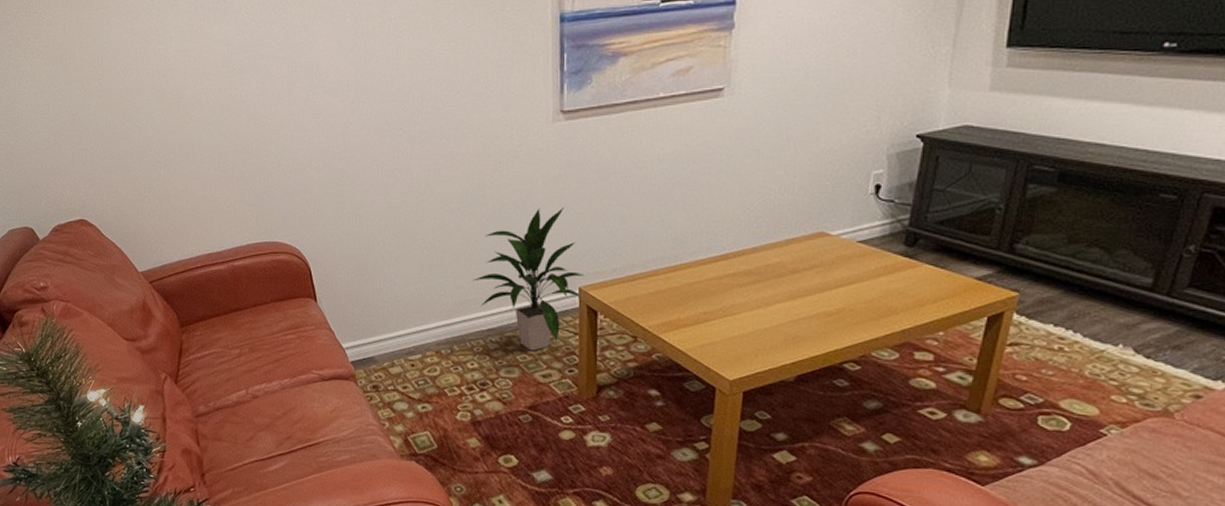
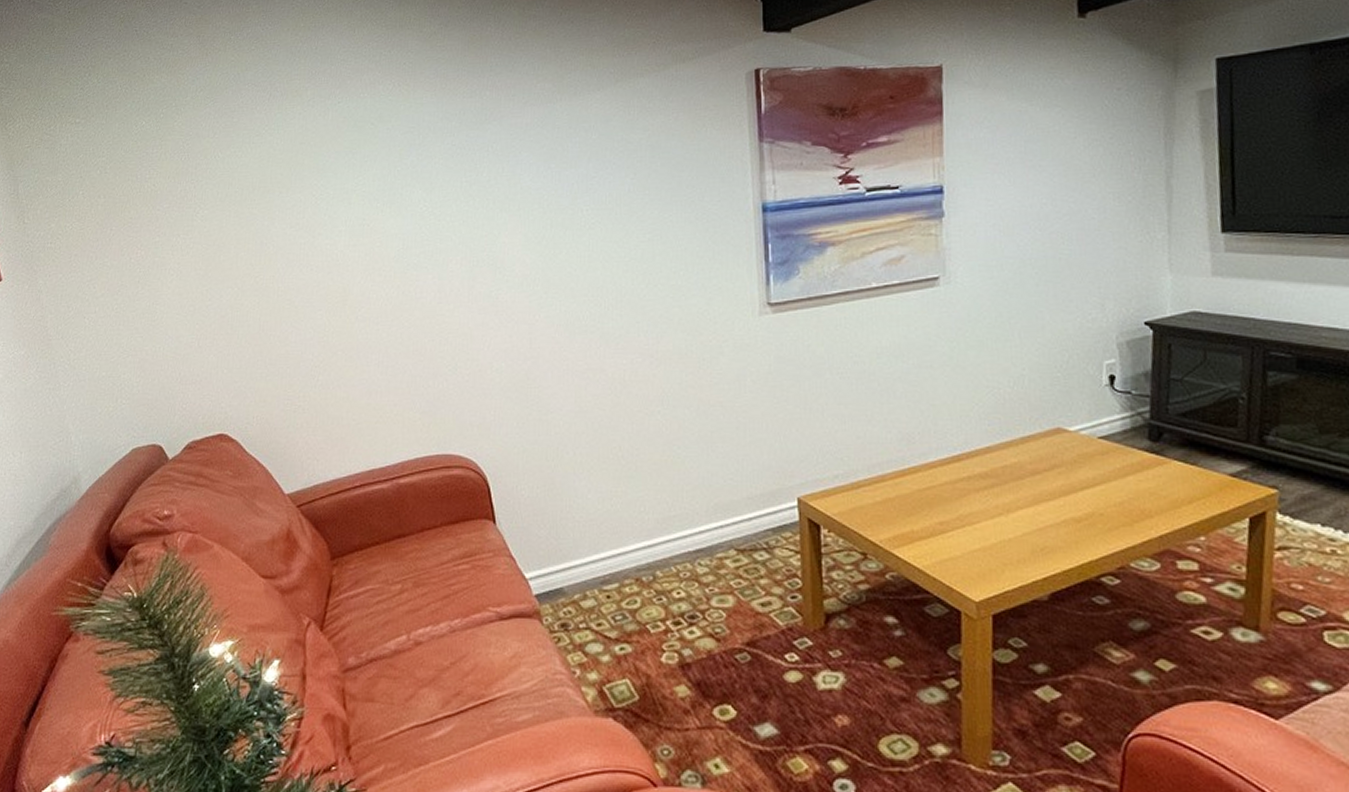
indoor plant: present [472,208,585,351] -> none [676,408,803,574]

